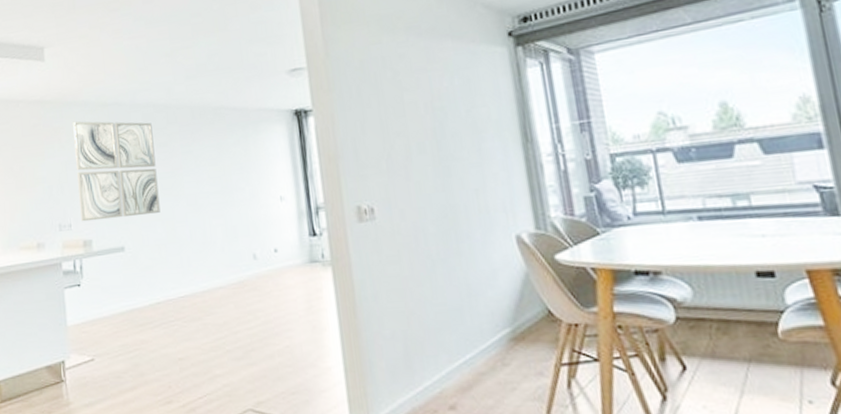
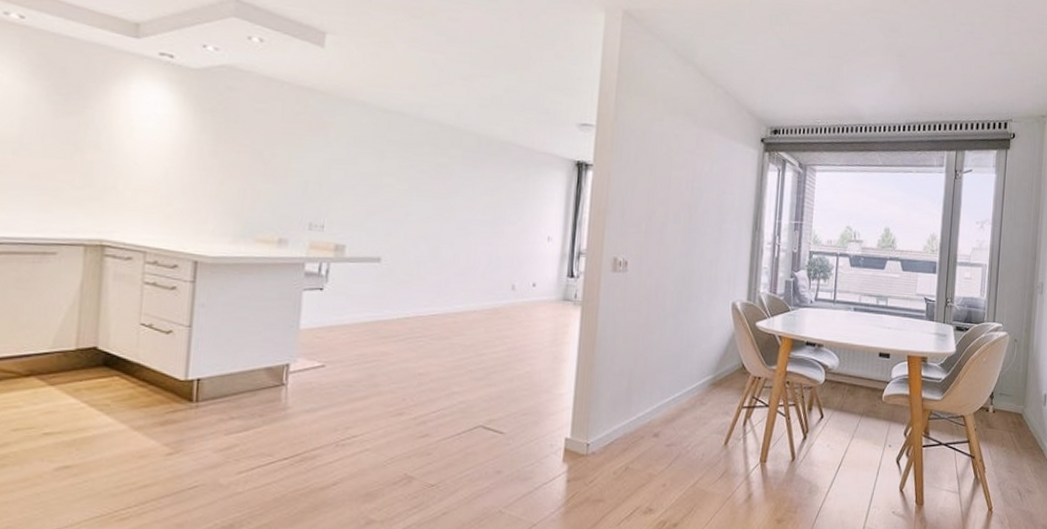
wall art: present [72,121,161,222] -> none [337,119,435,231]

